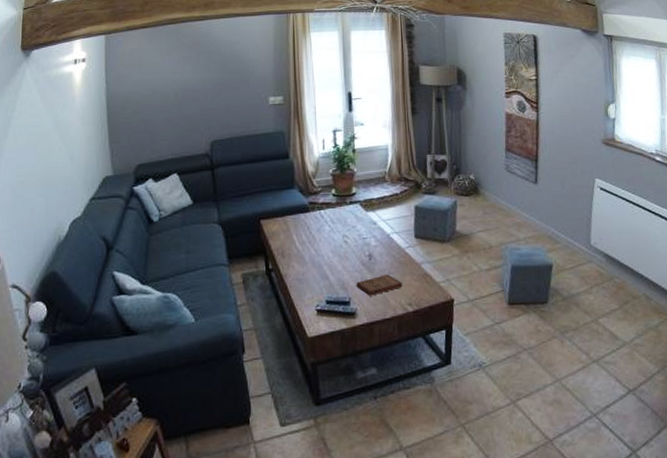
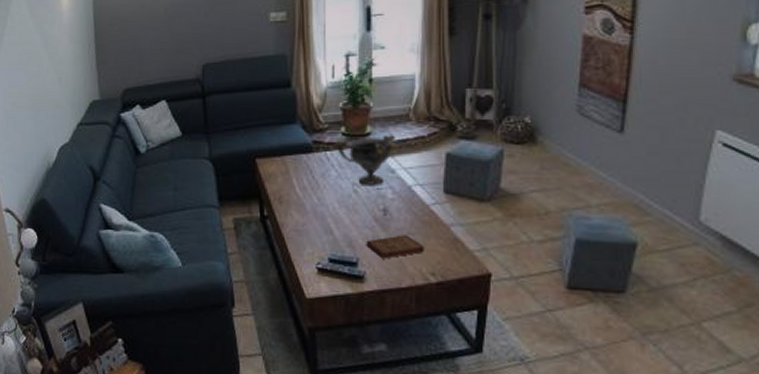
decorative bowl: none [325,193,375,236] -> present [333,134,395,185]

